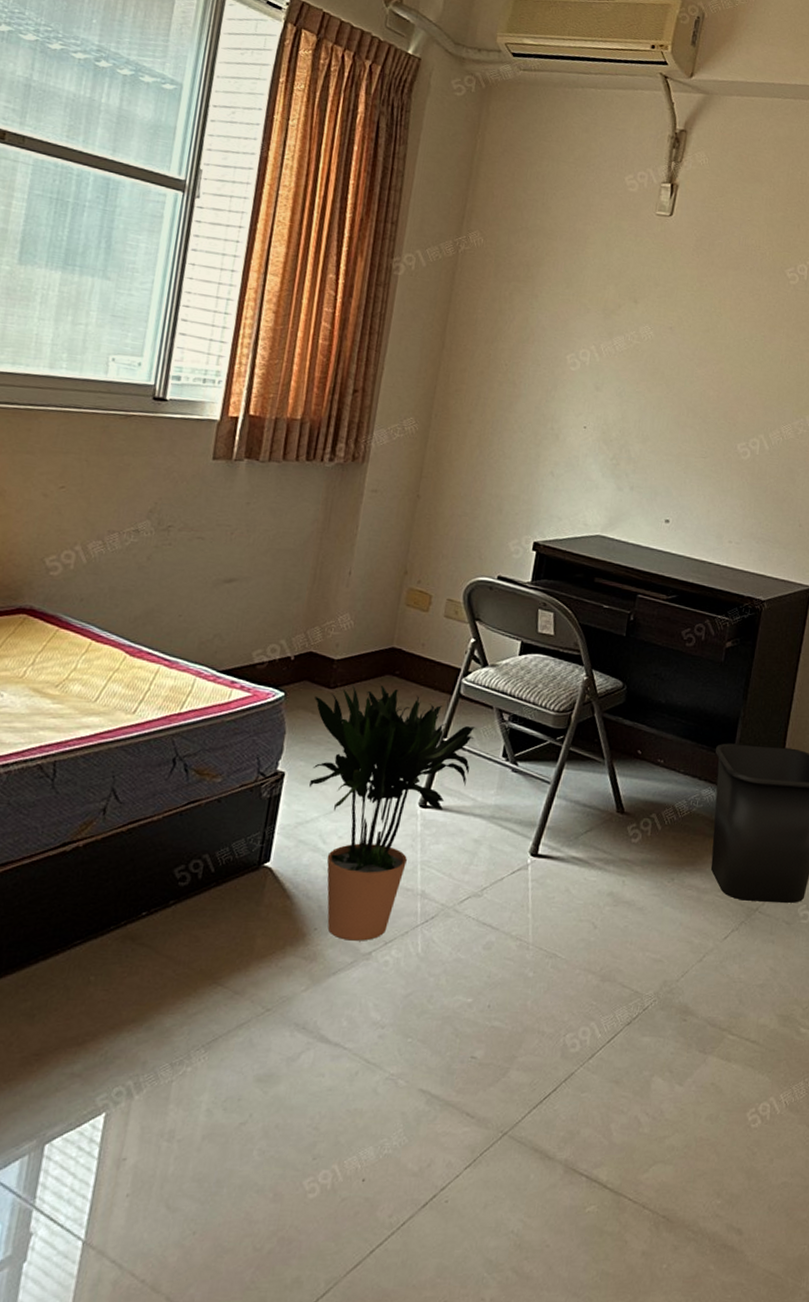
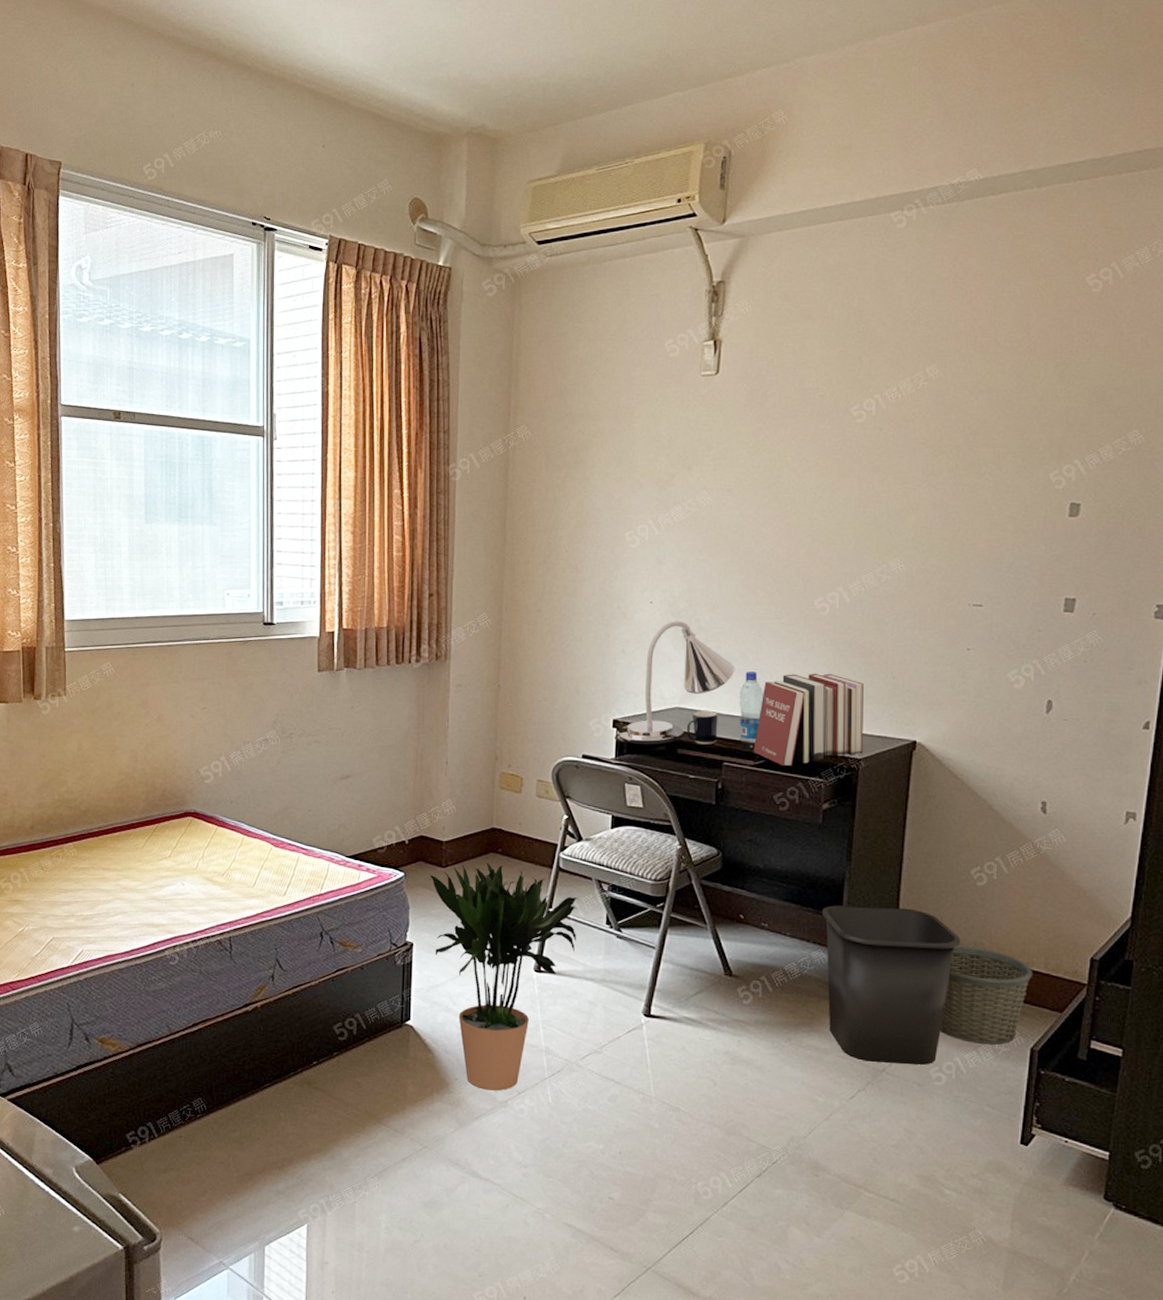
table lamp: none [533,448,659,572] -> present [615,620,735,745]
mug: none [605,540,638,576] -> present [686,710,718,745]
bottle: none [656,506,683,584] -> present [739,671,764,750]
books: none [667,512,774,604] -> present [753,673,864,767]

